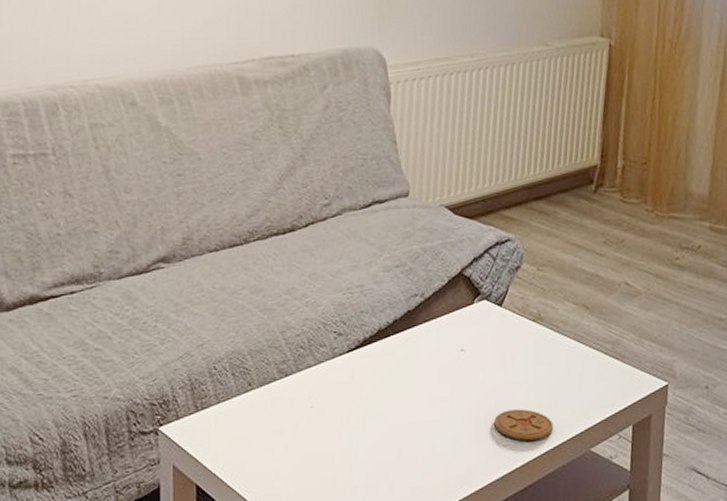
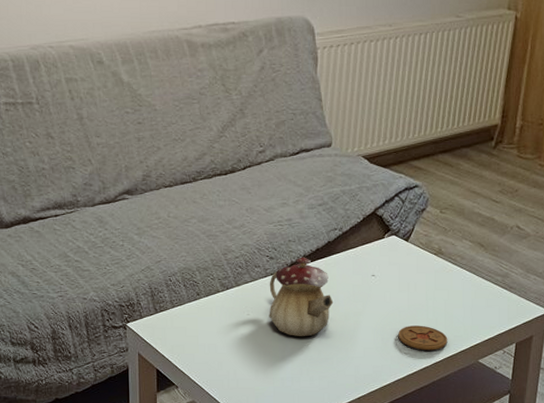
teapot: none [337,331,416,433] -> present [269,257,334,337]

